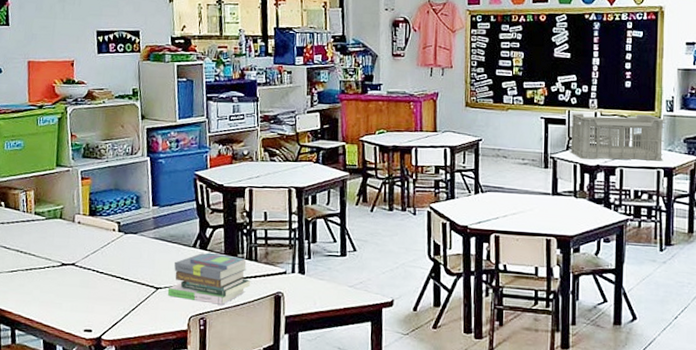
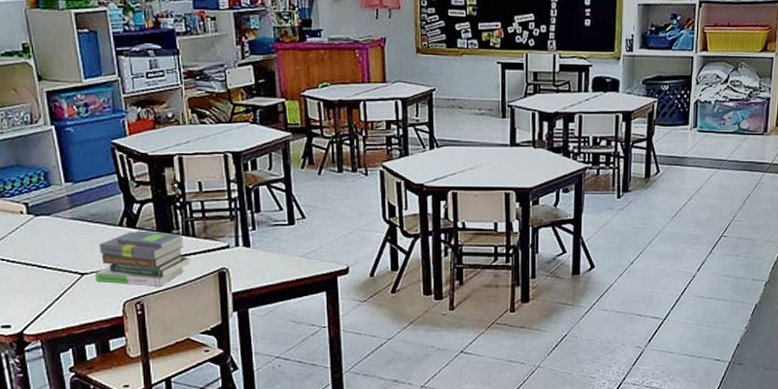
plastic crate: present [570,113,665,161] -> none [528,55,625,106]

